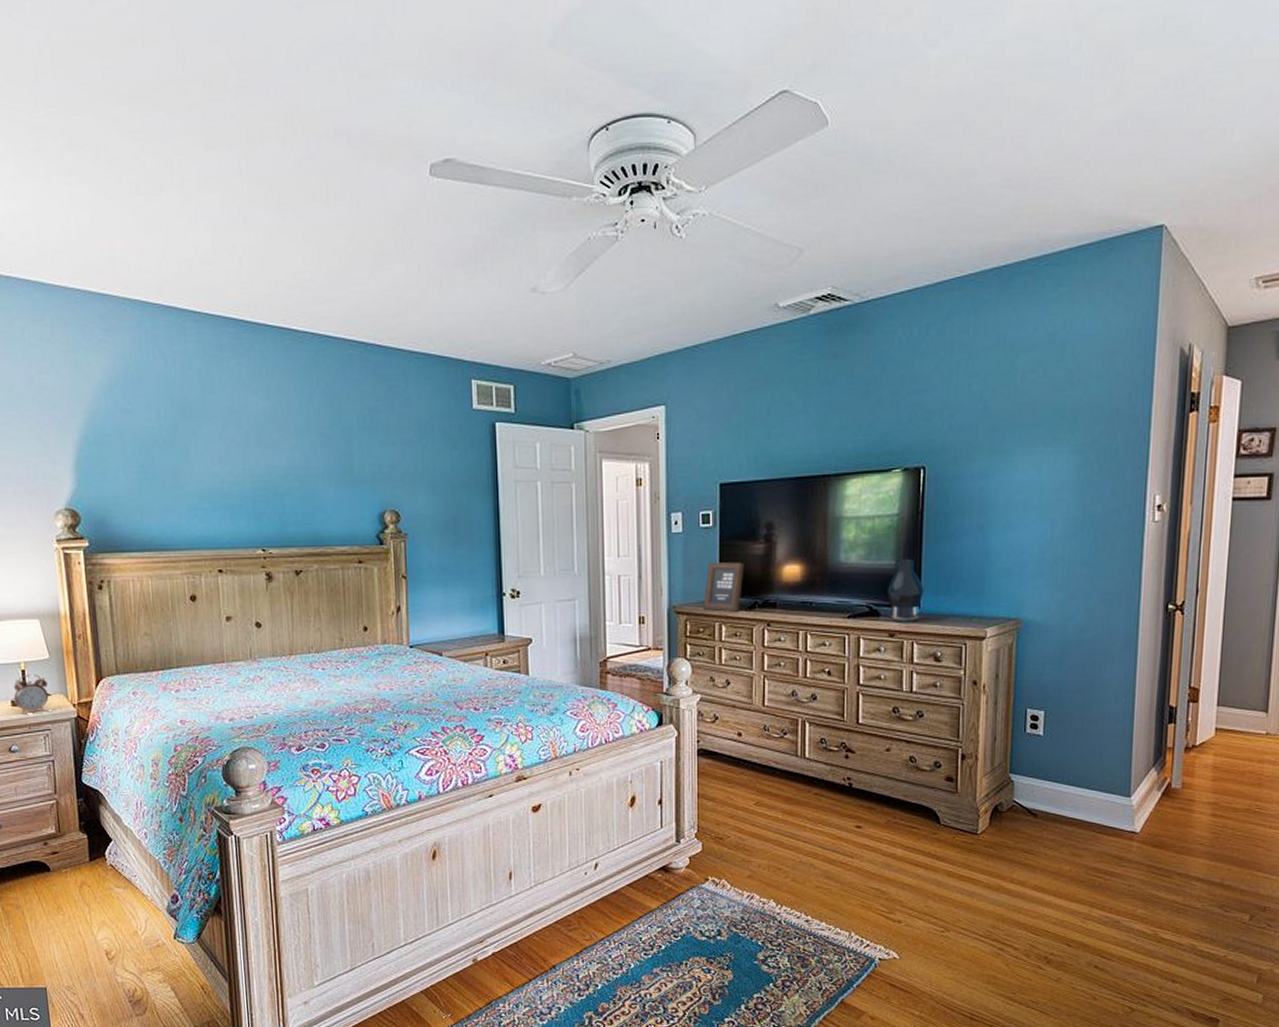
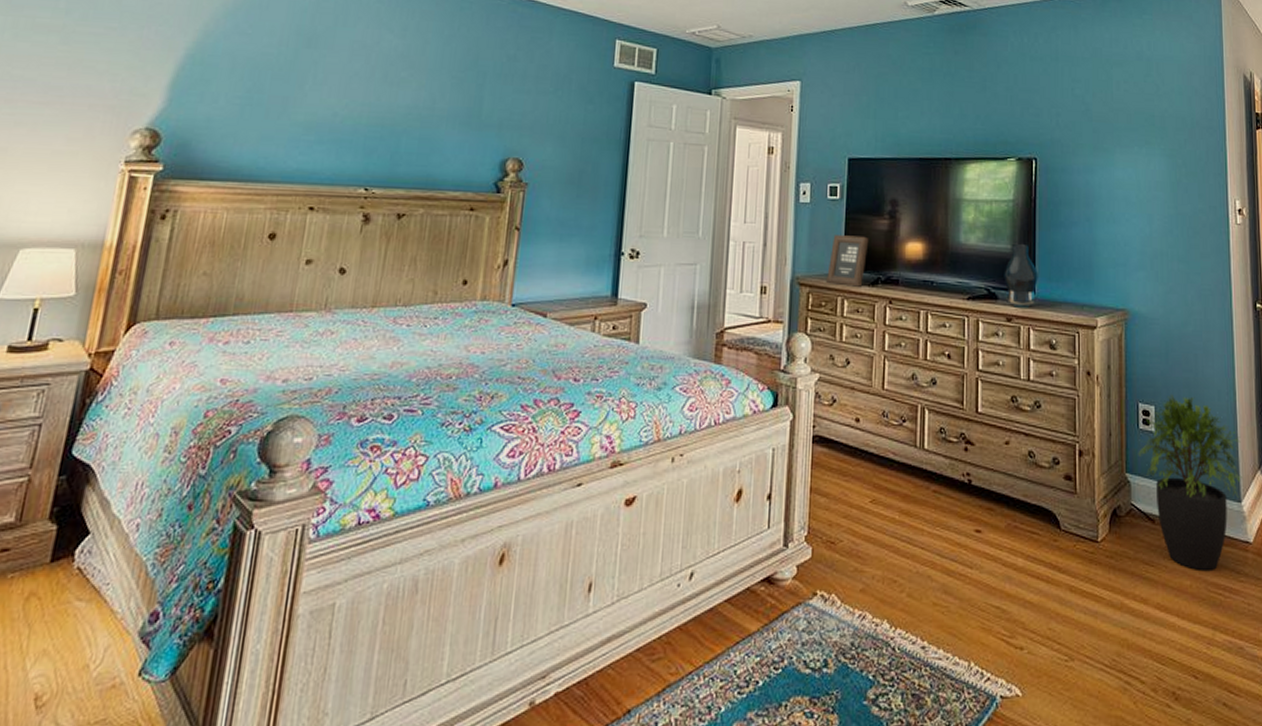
alarm clock: present [13,674,49,714] -> none [11,314,64,364]
potted plant: none [1023,699,1136,857] -> present [1138,394,1242,570]

